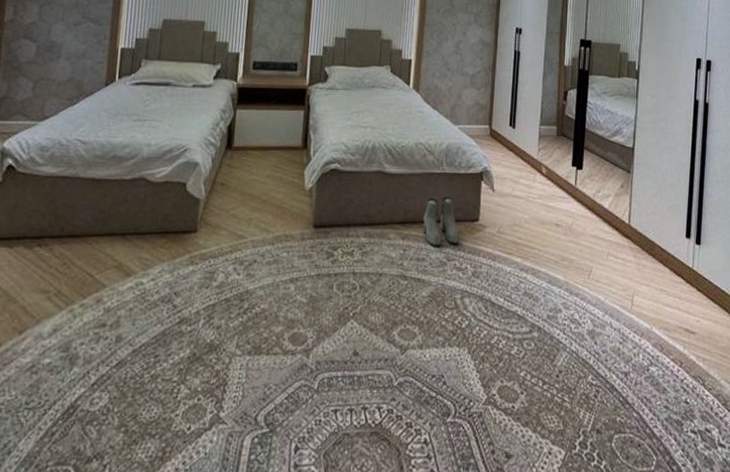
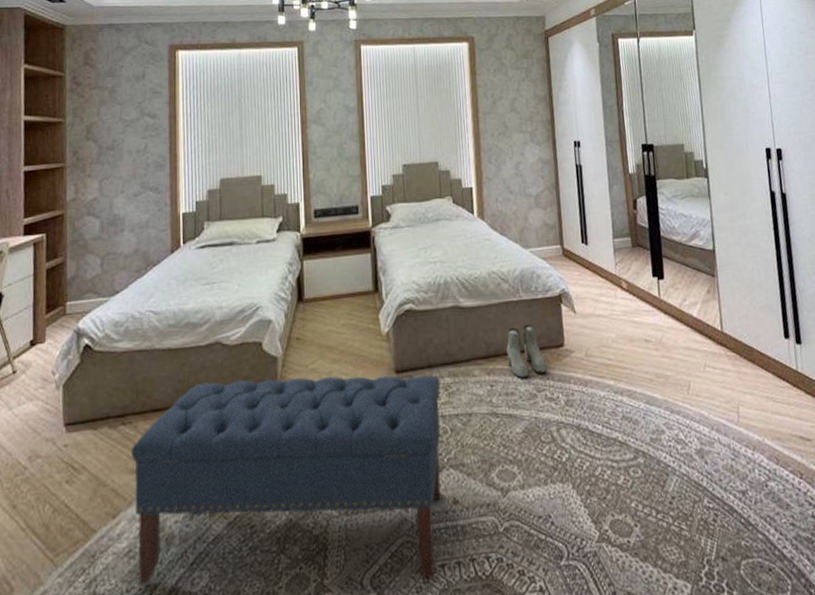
bench: none [38,215,356,421] -> present [132,375,441,585]

